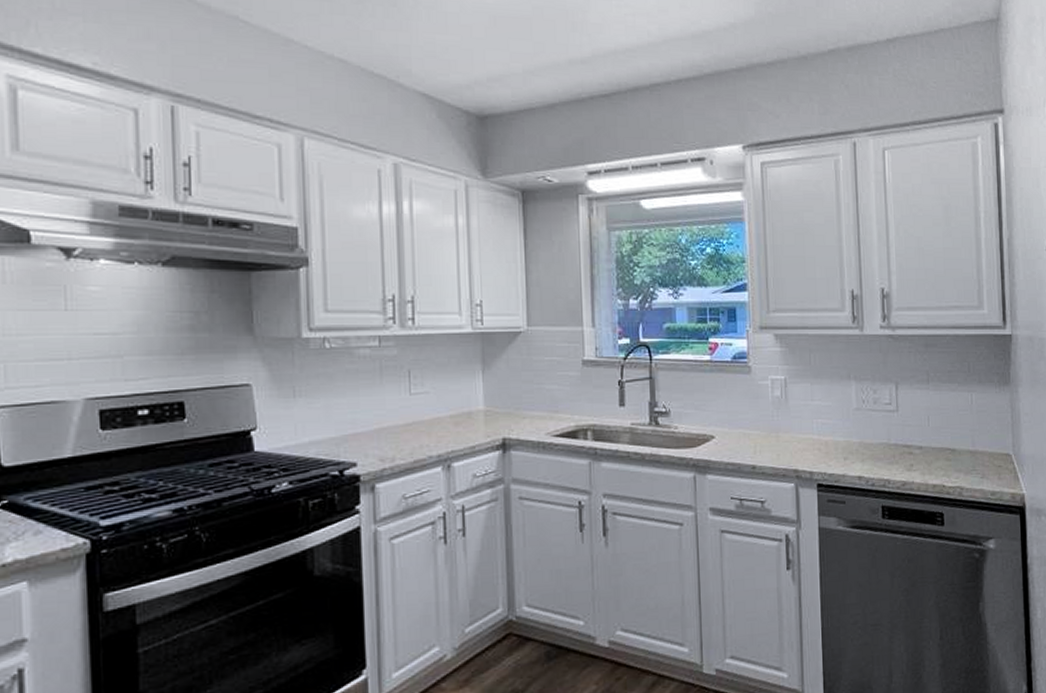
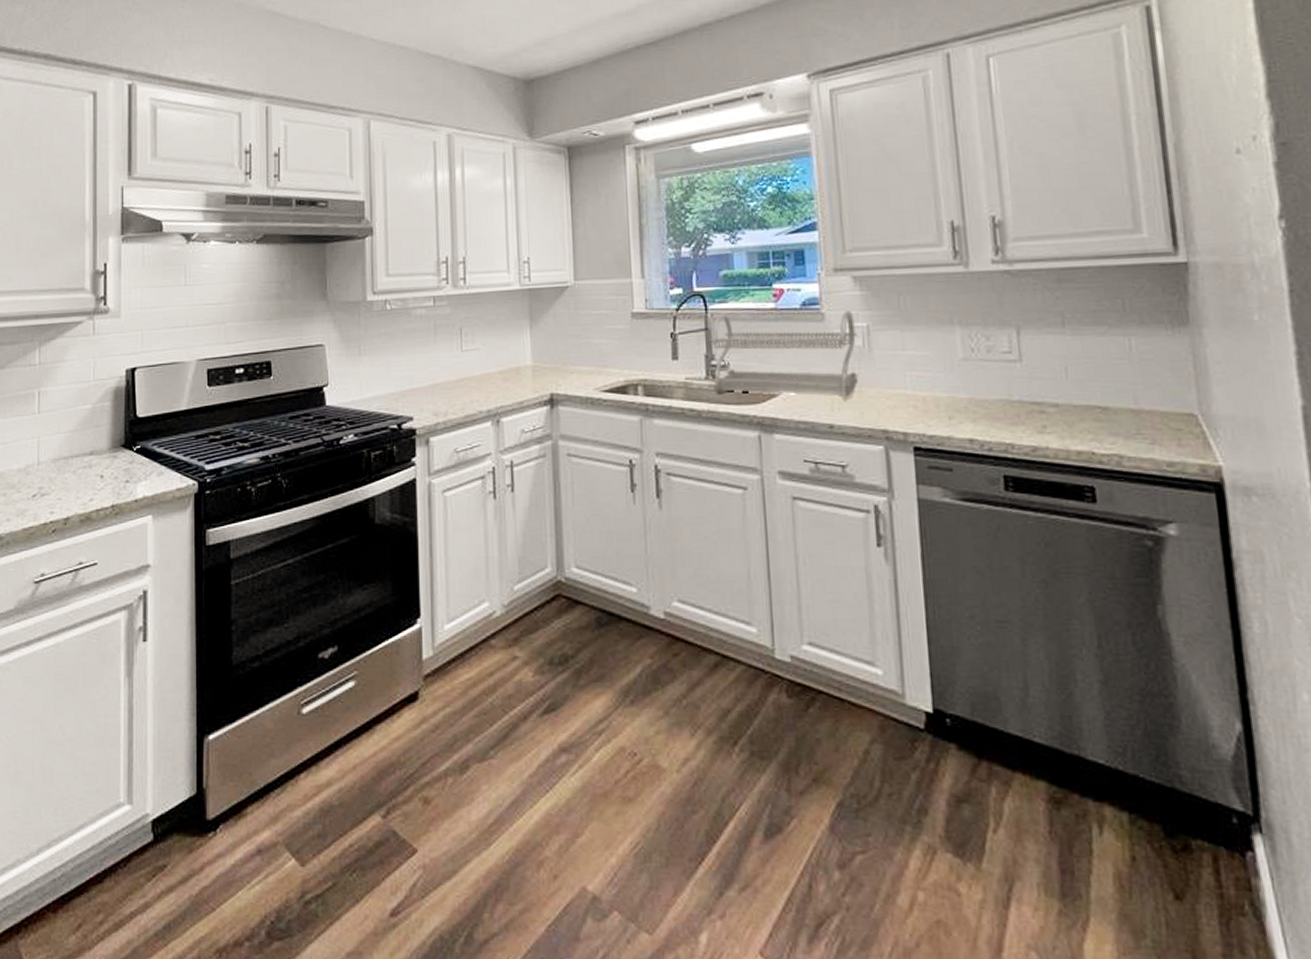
dish rack: none [652,363,777,445] -> present [709,310,859,401]

